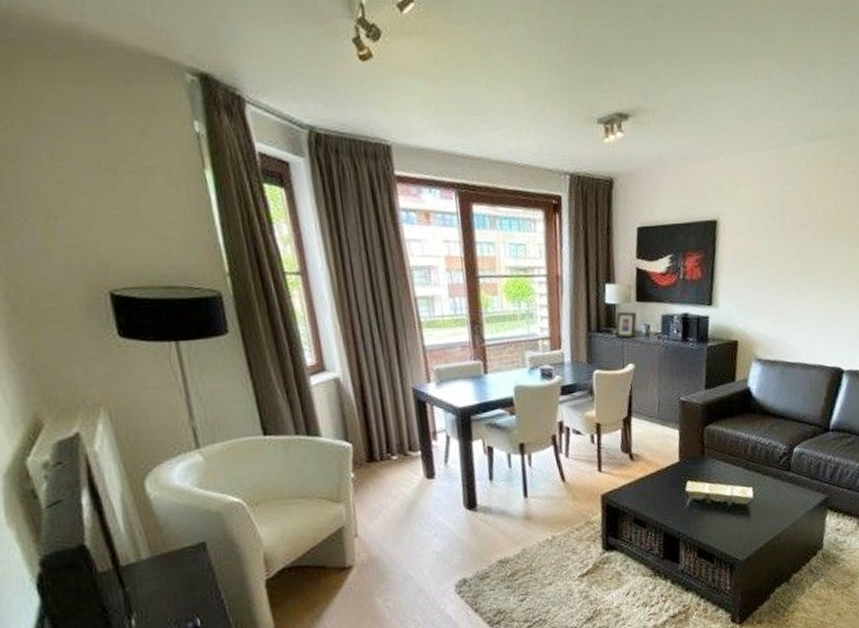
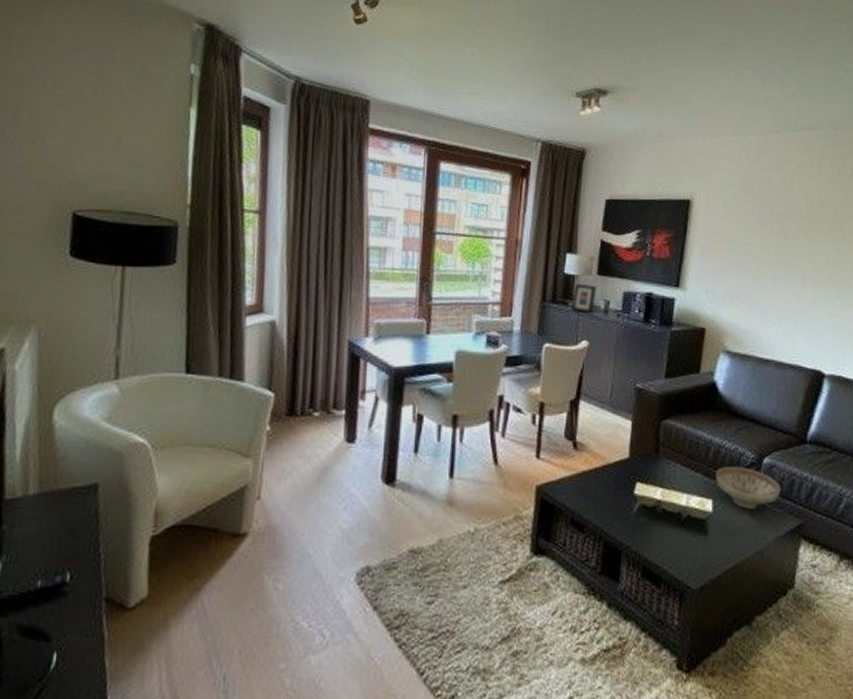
decorative bowl: none [753,457,810,492] -> present [715,467,781,509]

